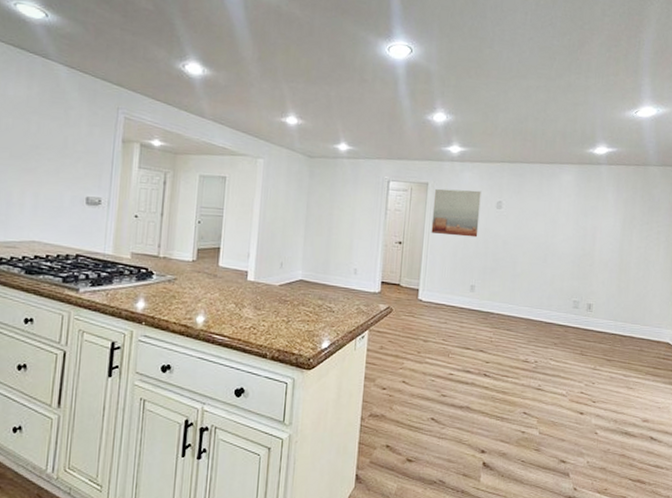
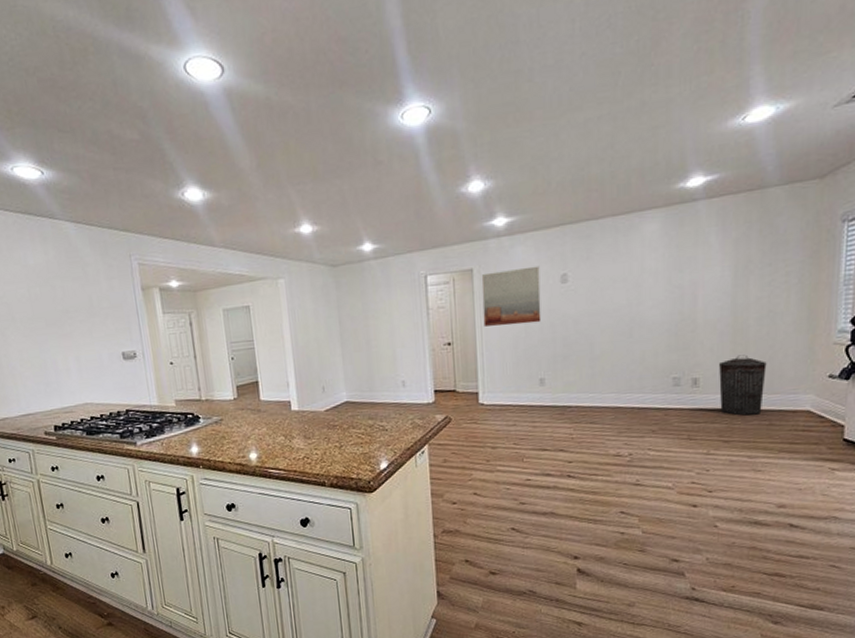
trash can: none [606,290,641,341] -> present [719,354,767,416]

